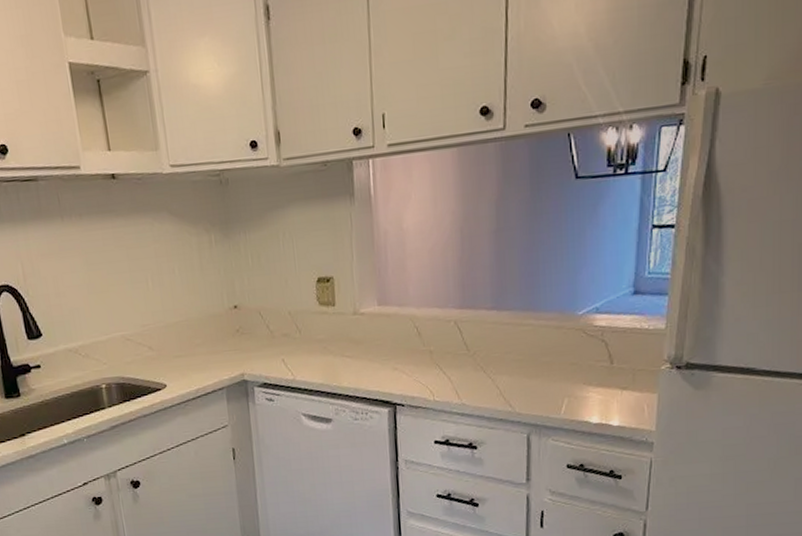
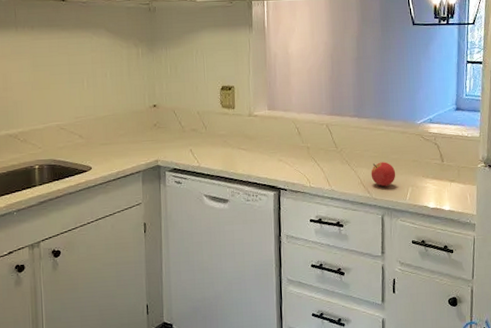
fruit: none [513,366,548,398] -> present [371,162,396,187]

